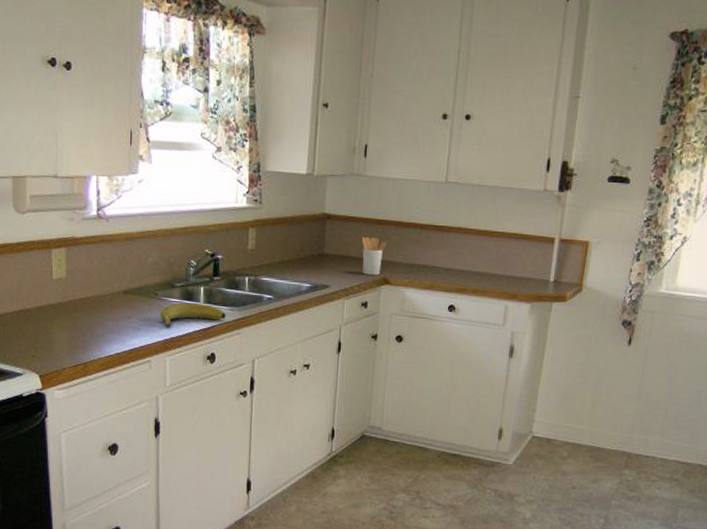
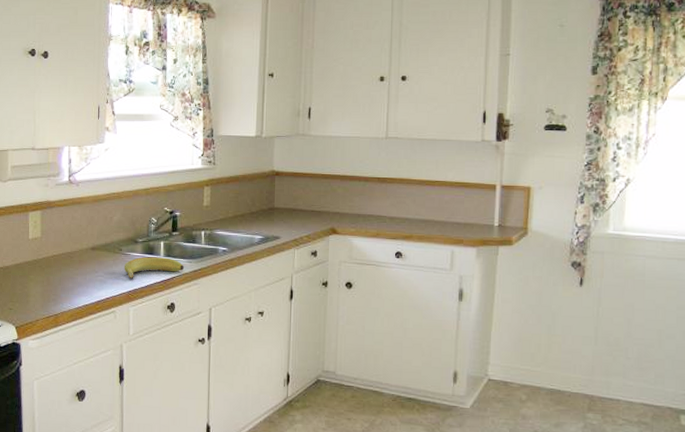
utensil holder: present [362,236,387,275] -> none [309,190,333,226]

